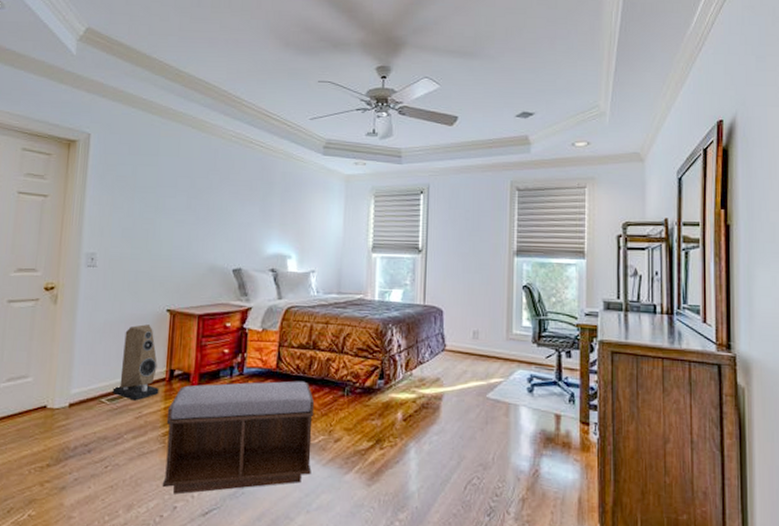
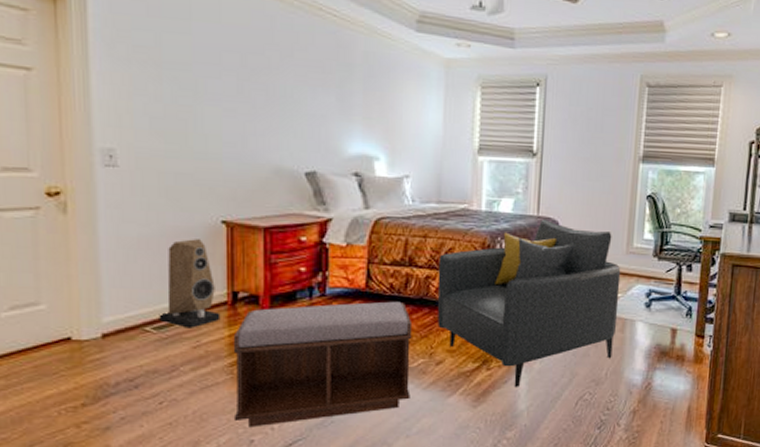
armchair: none [336,307,502,468] -> present [437,218,621,387]

